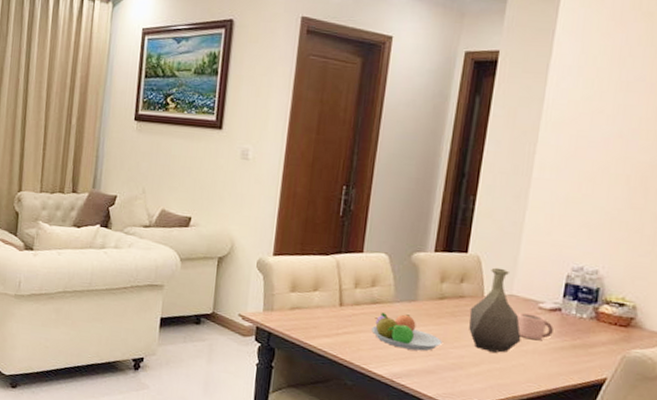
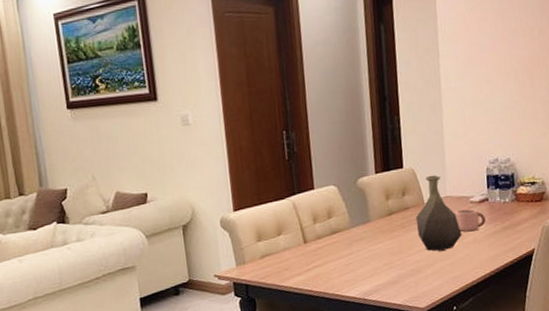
fruit bowl: present [372,313,442,351] -> none [337,236,399,268]

